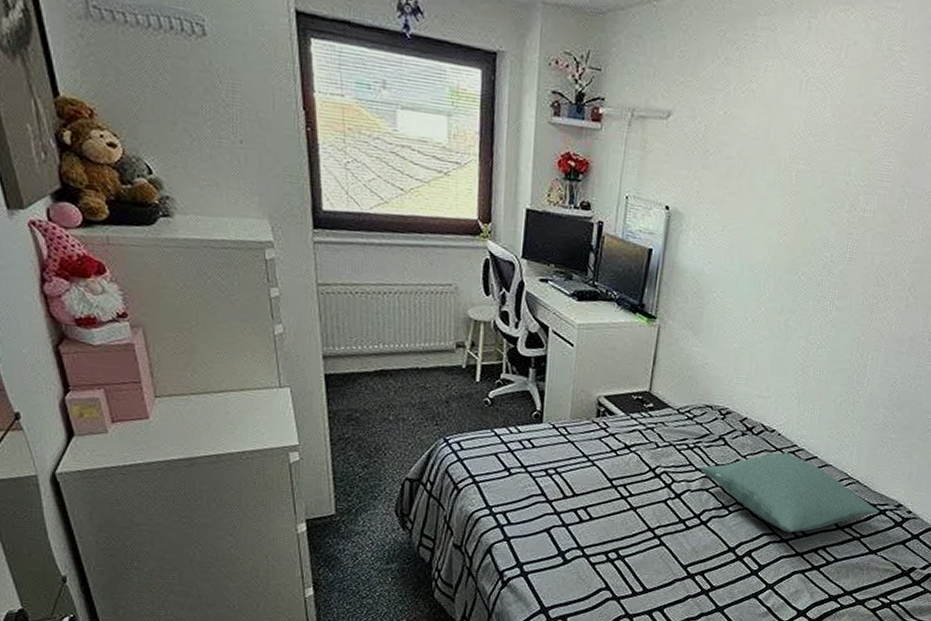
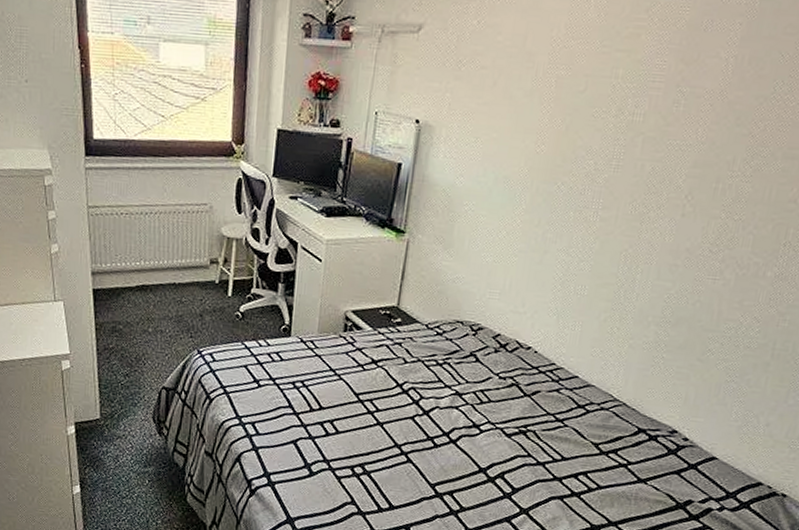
pillow: present [701,452,880,532] -> none [450,371,650,455]

